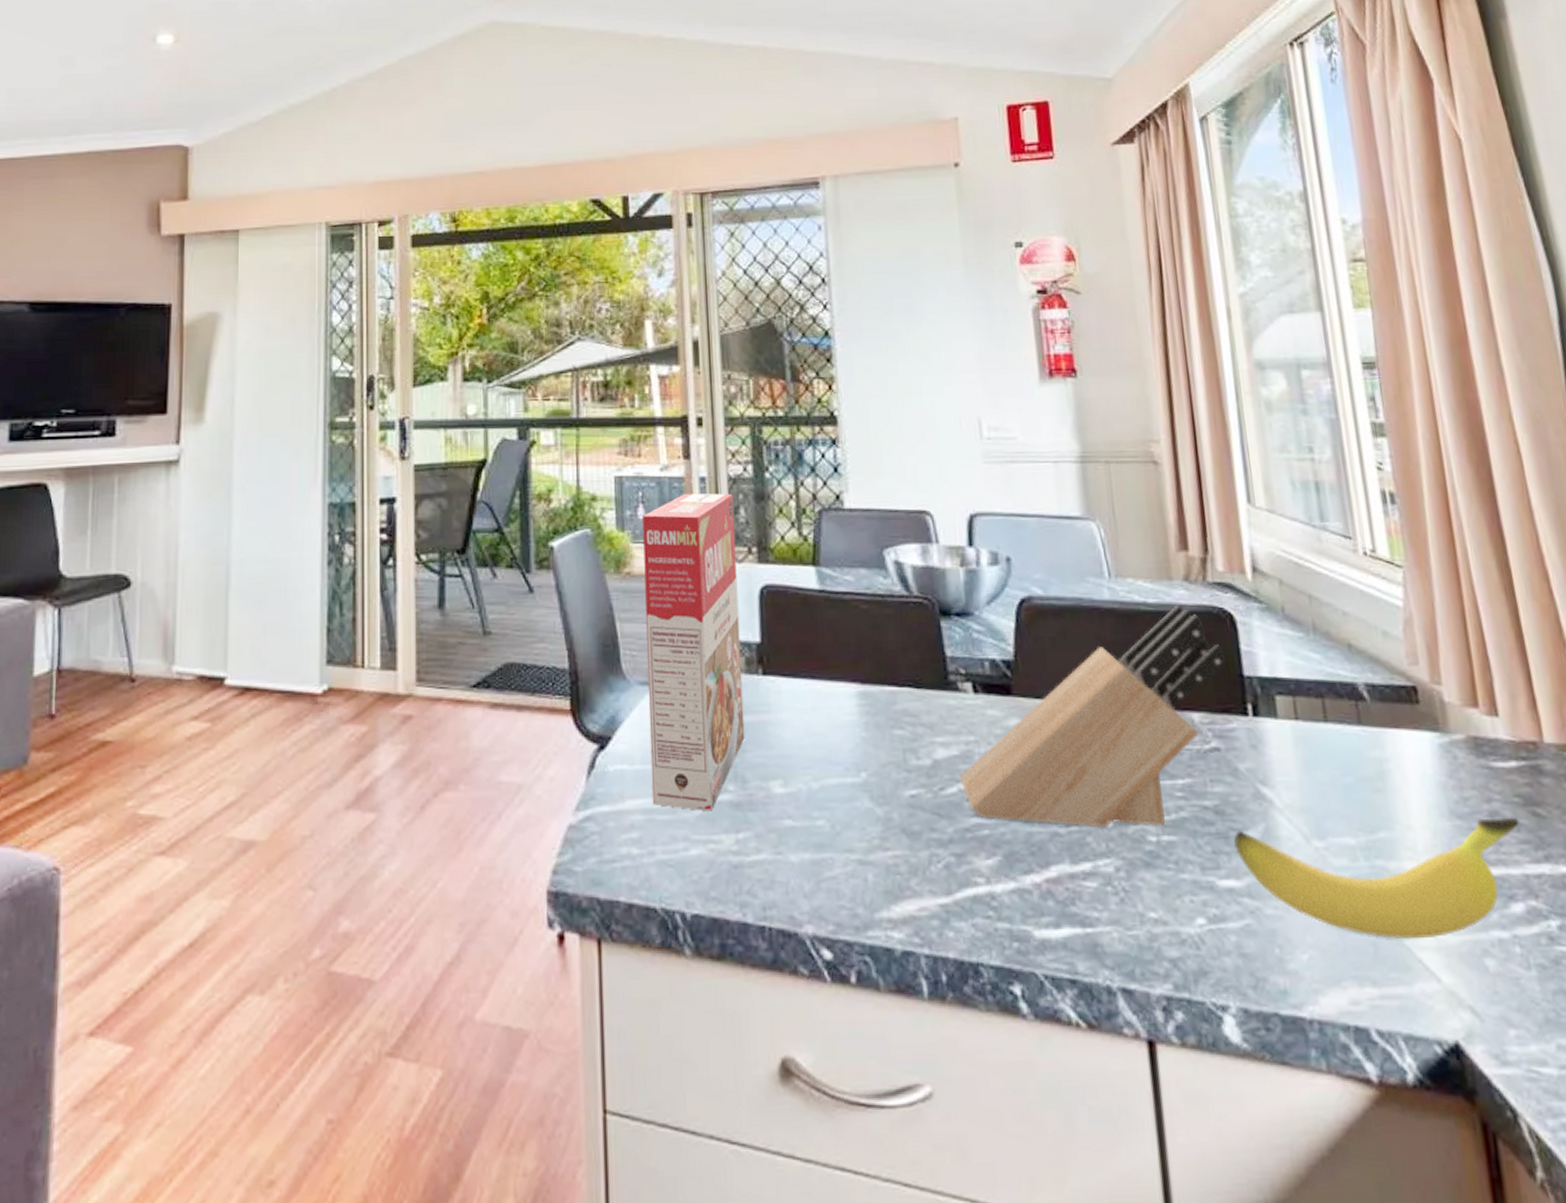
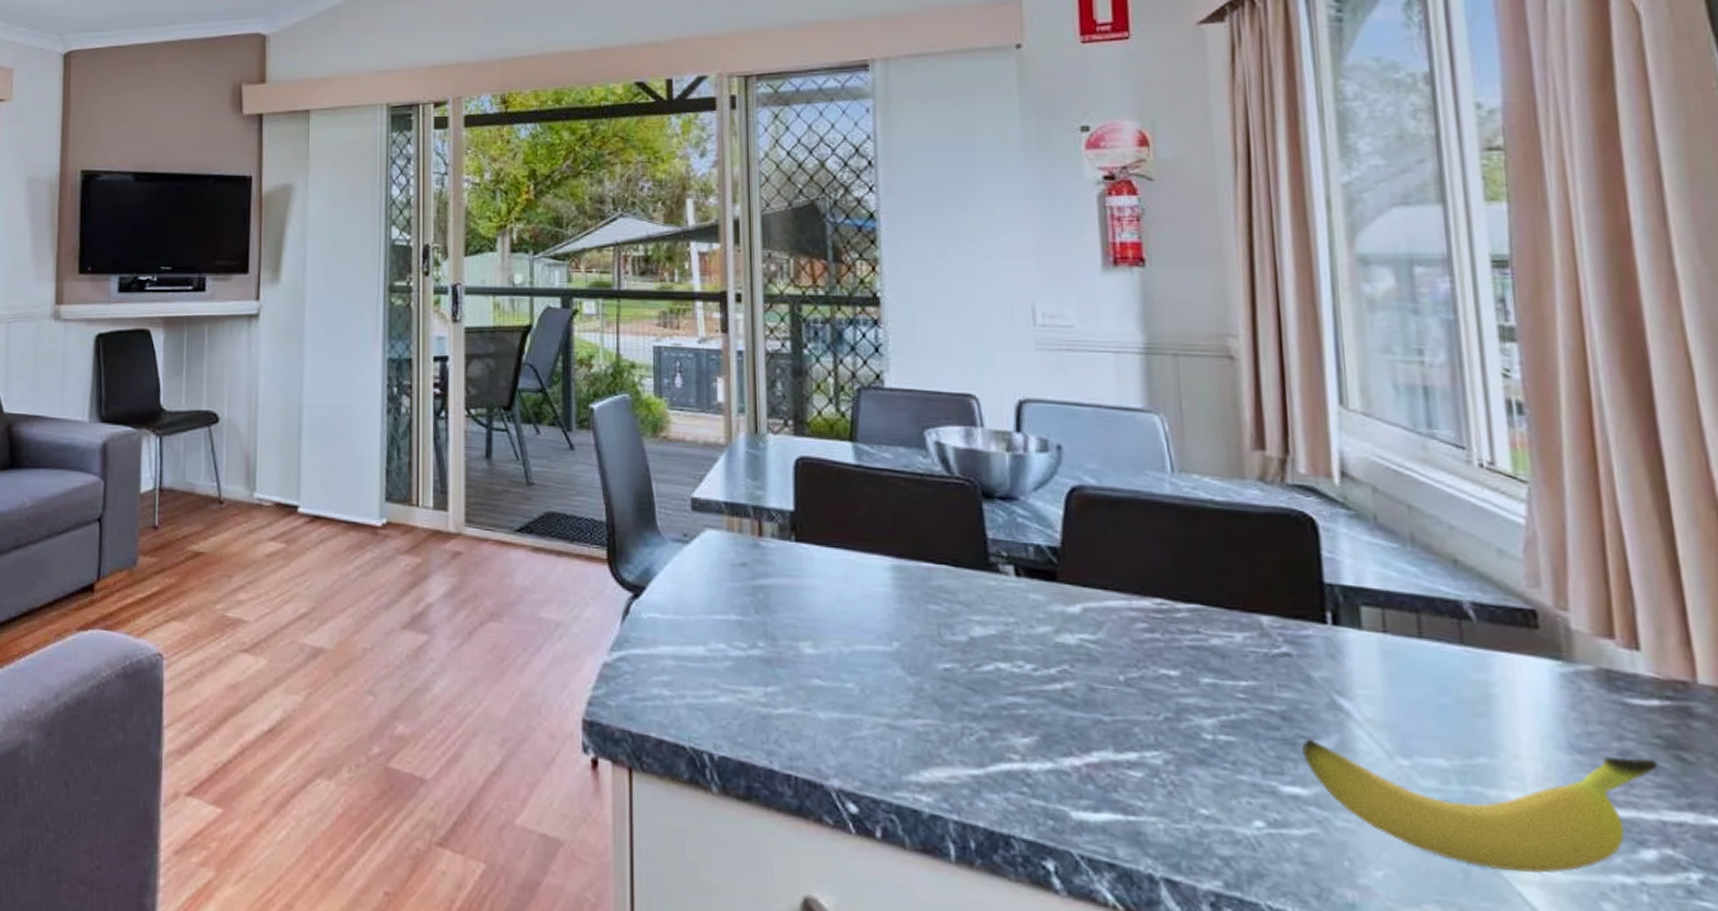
cereal box: present [642,493,745,812] -> none [680,365,776,664]
knife block: present [959,604,1225,828] -> none [997,504,1303,725]

